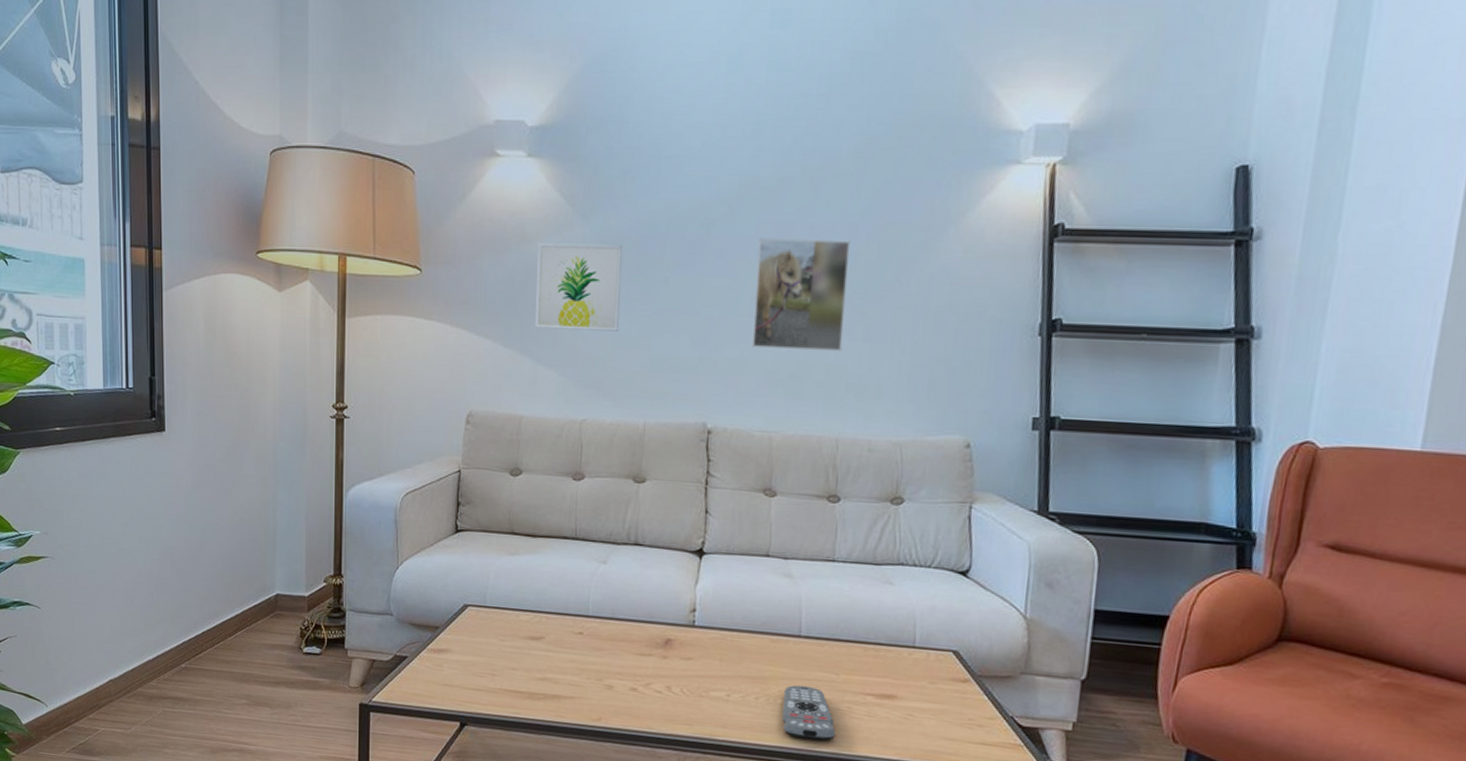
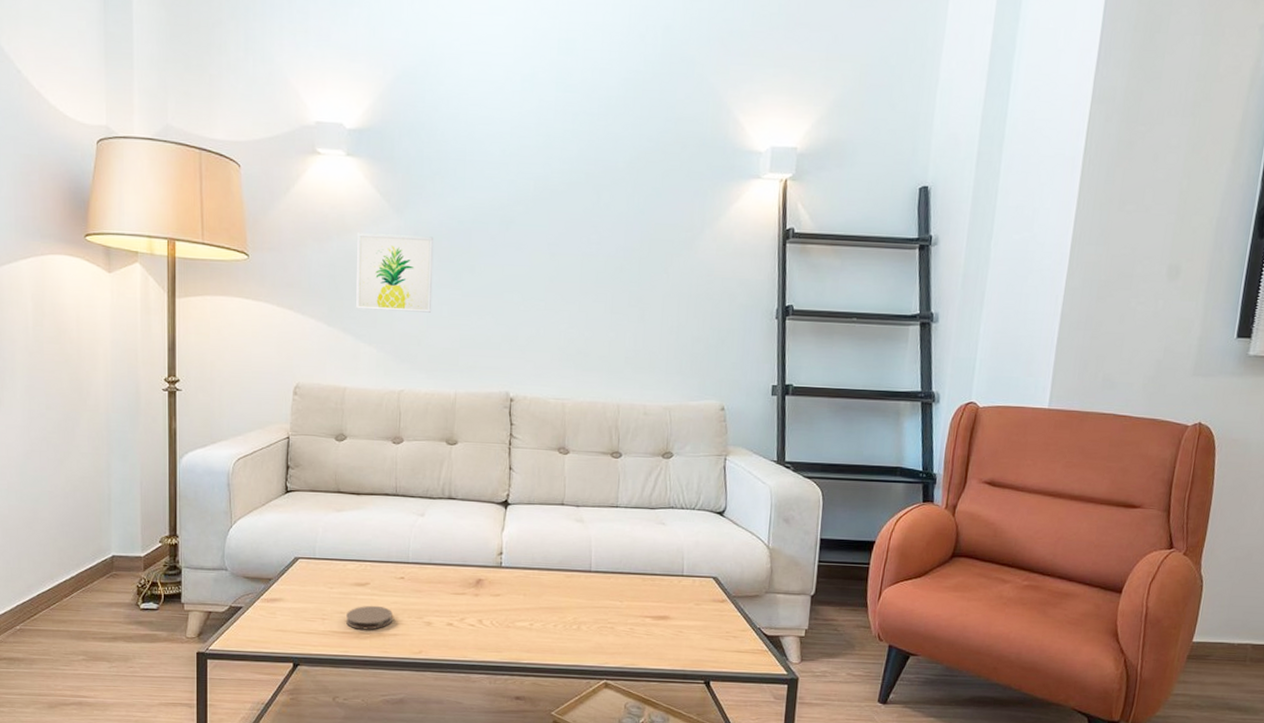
coaster: none [517,662,569,691] -> present [345,605,392,630]
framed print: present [751,238,851,352] -> none [546,233,627,332]
remote control: present [782,685,836,741] -> none [577,612,621,658]

